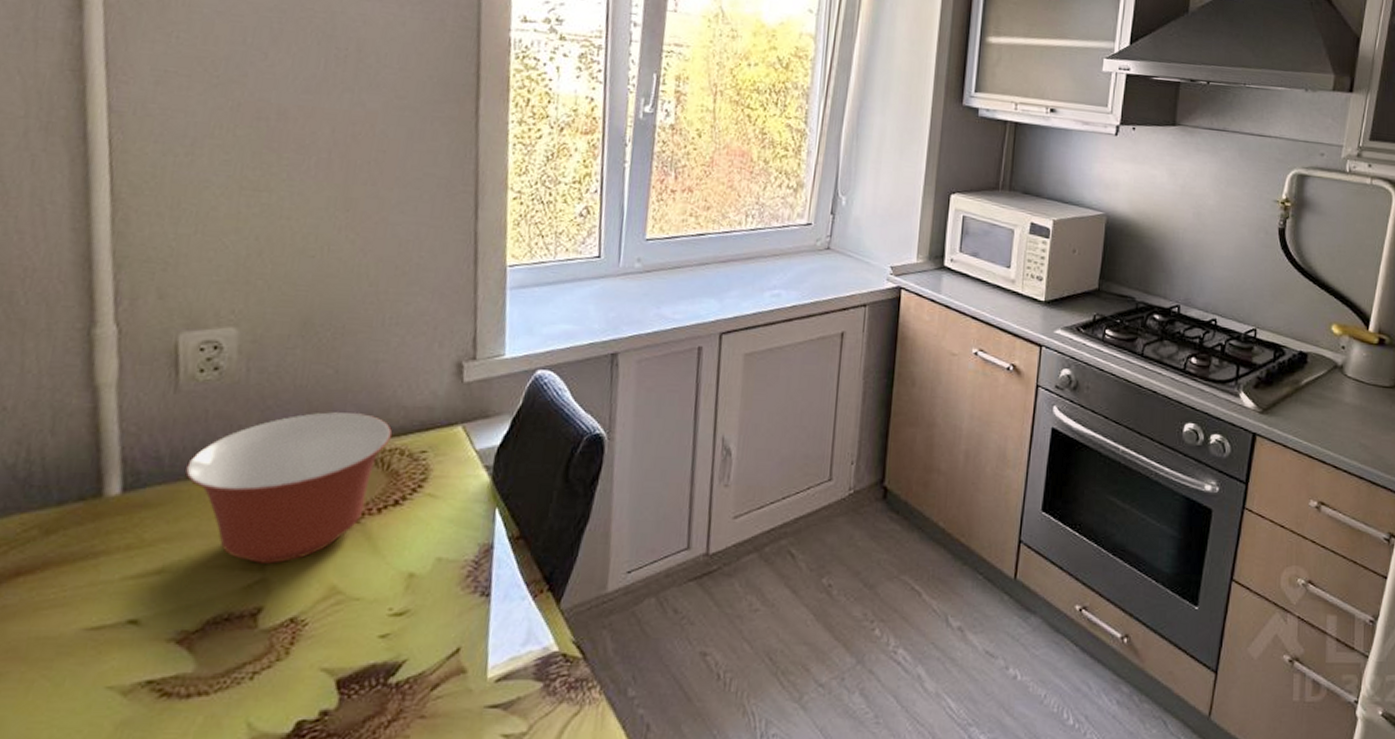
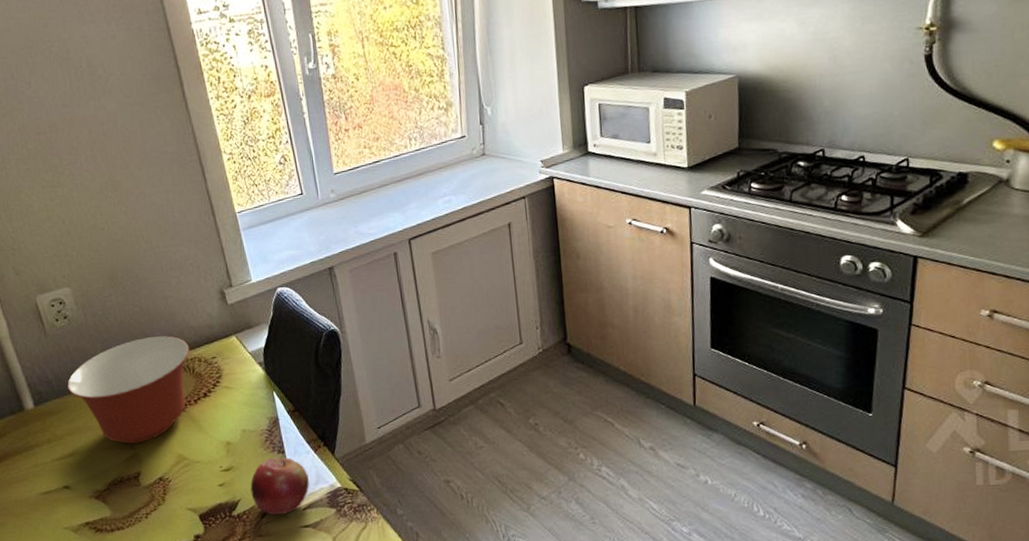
fruit: none [425,602,516,686] -> present [250,457,310,515]

